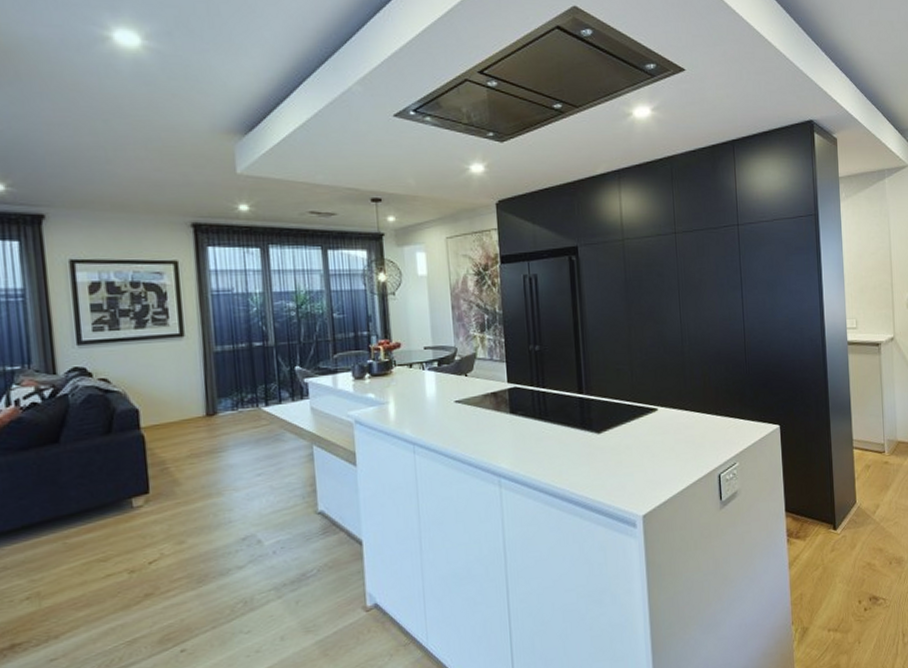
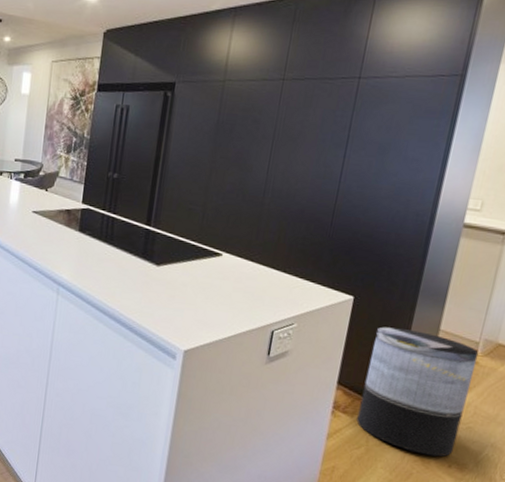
trash can: none [805,444,890,559] -> present [356,327,479,457]

